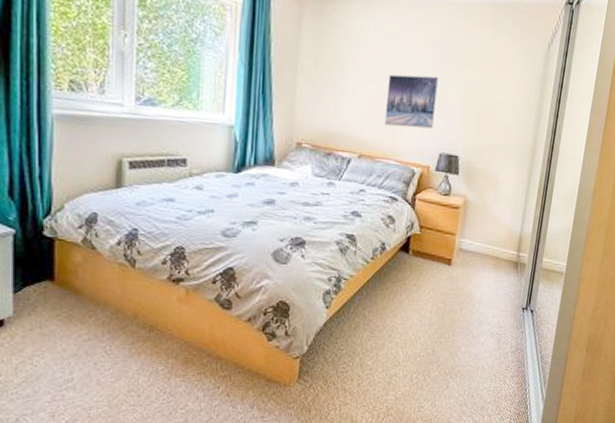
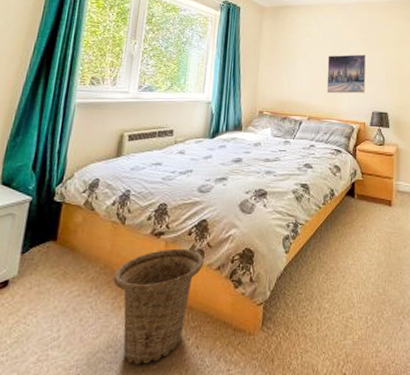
basket: none [127,296,232,408] -> present [113,248,204,364]

